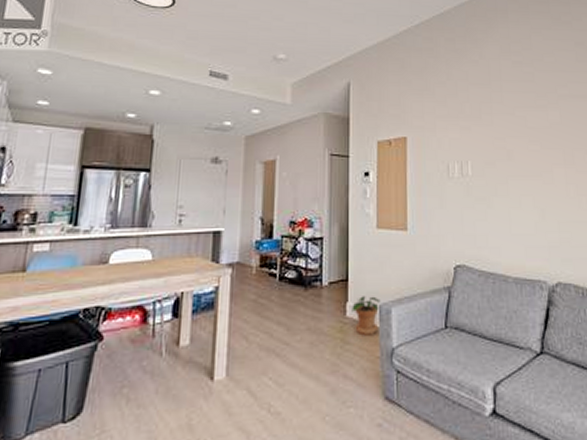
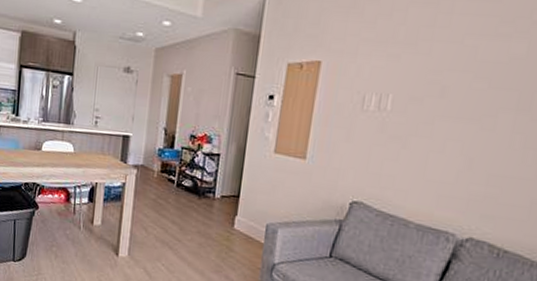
potted plant: present [352,296,381,336] -> none [239,213,269,249]

